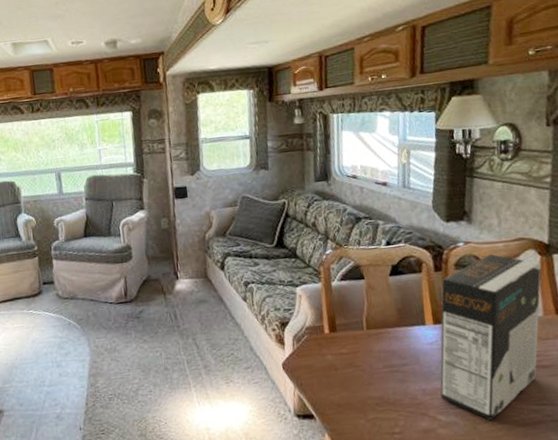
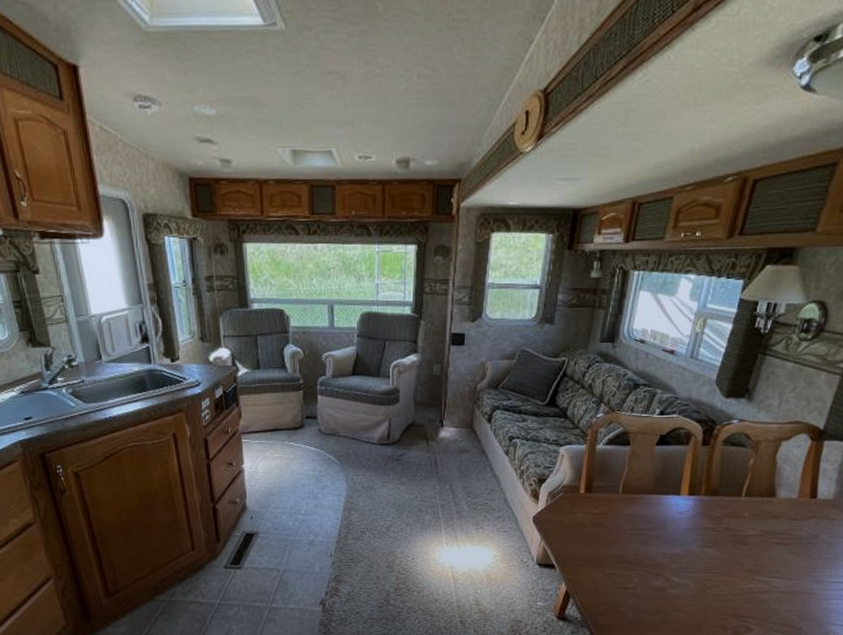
cereal box: present [440,254,541,421] -> none [679,434,809,586]

